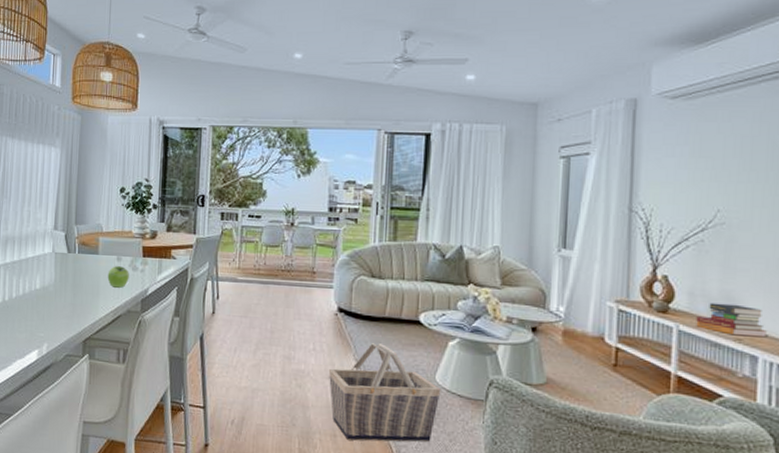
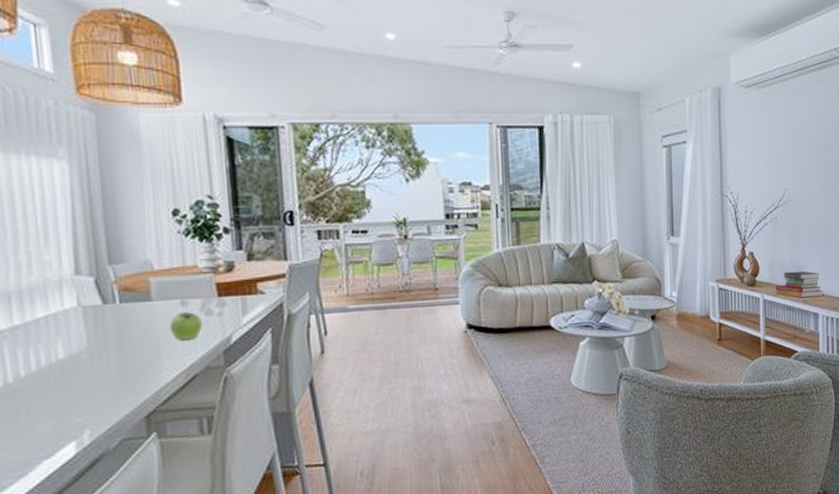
basket: present [328,342,441,443] -> none [463,354,577,463]

